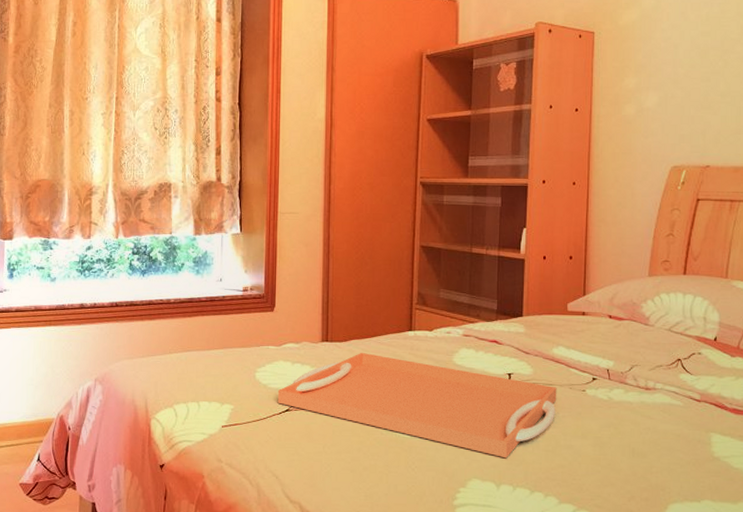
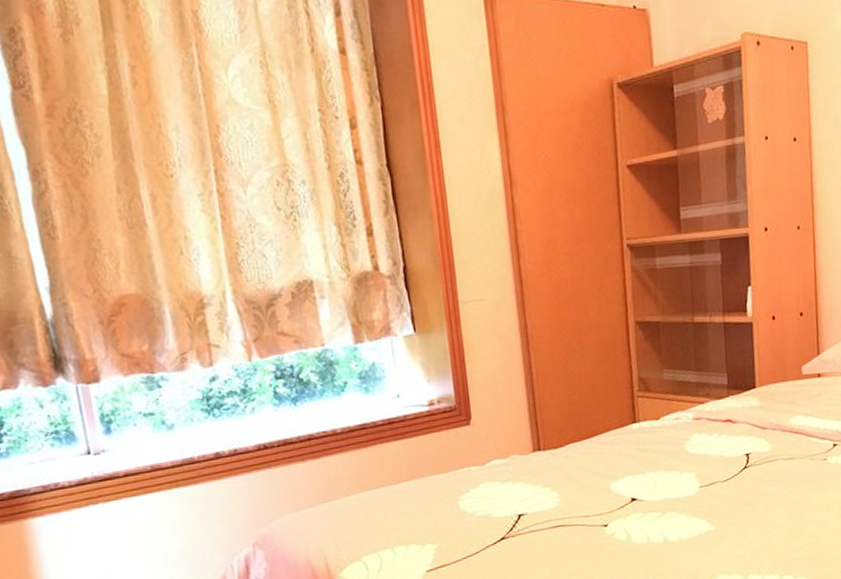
serving tray: present [277,353,557,459] -> none [488,456,799,547]

